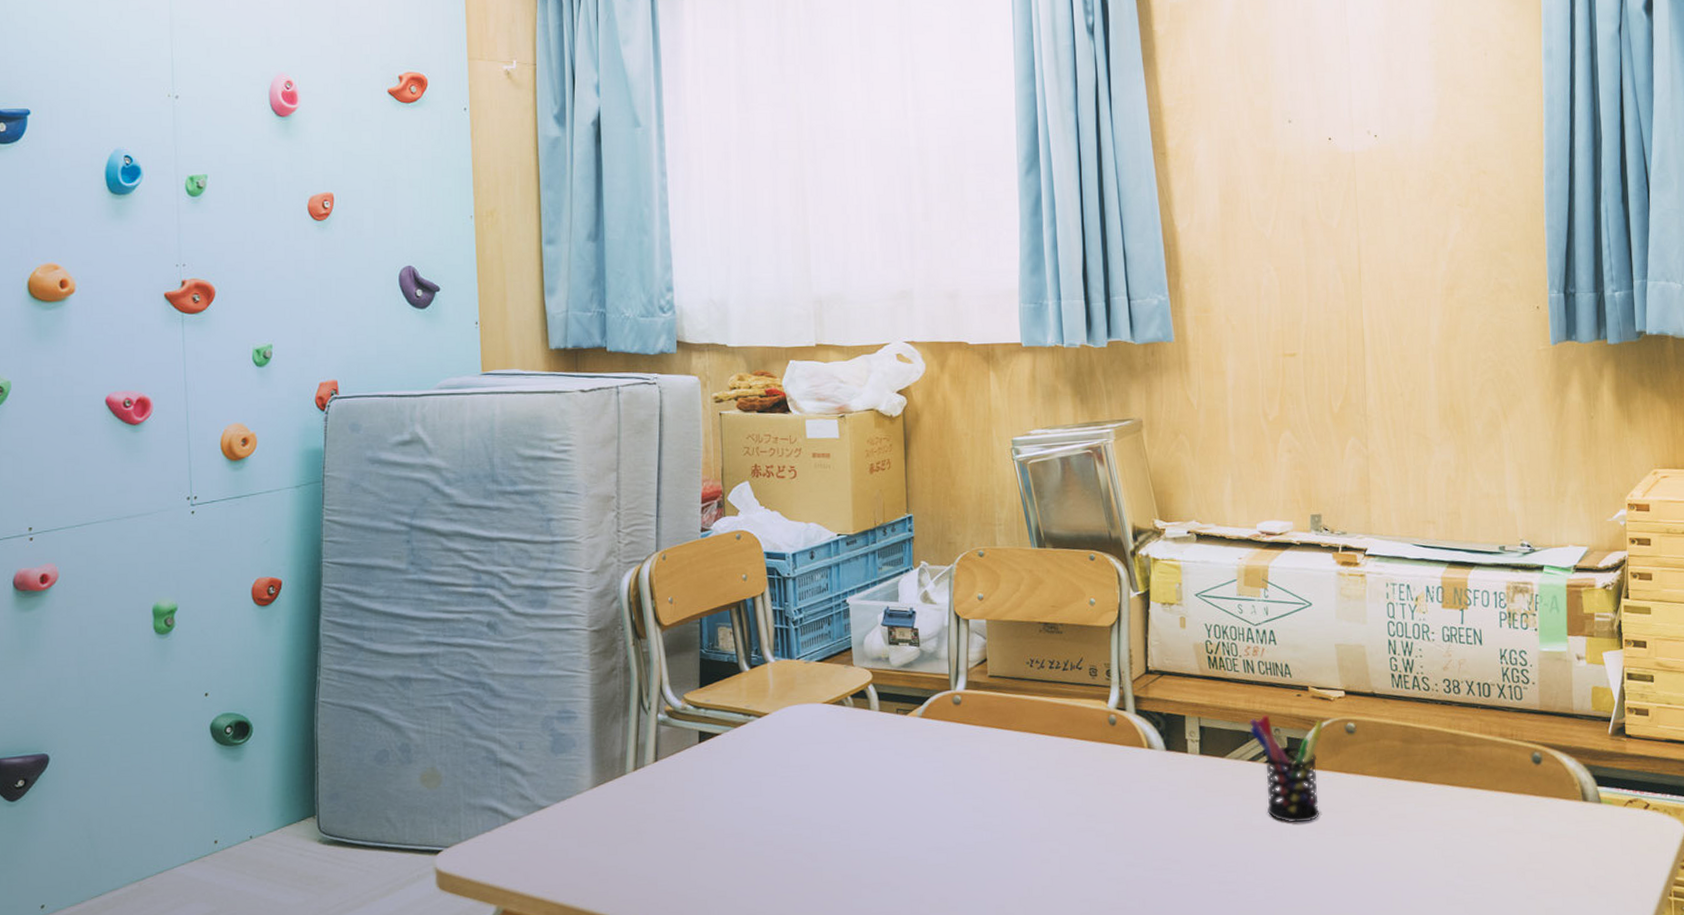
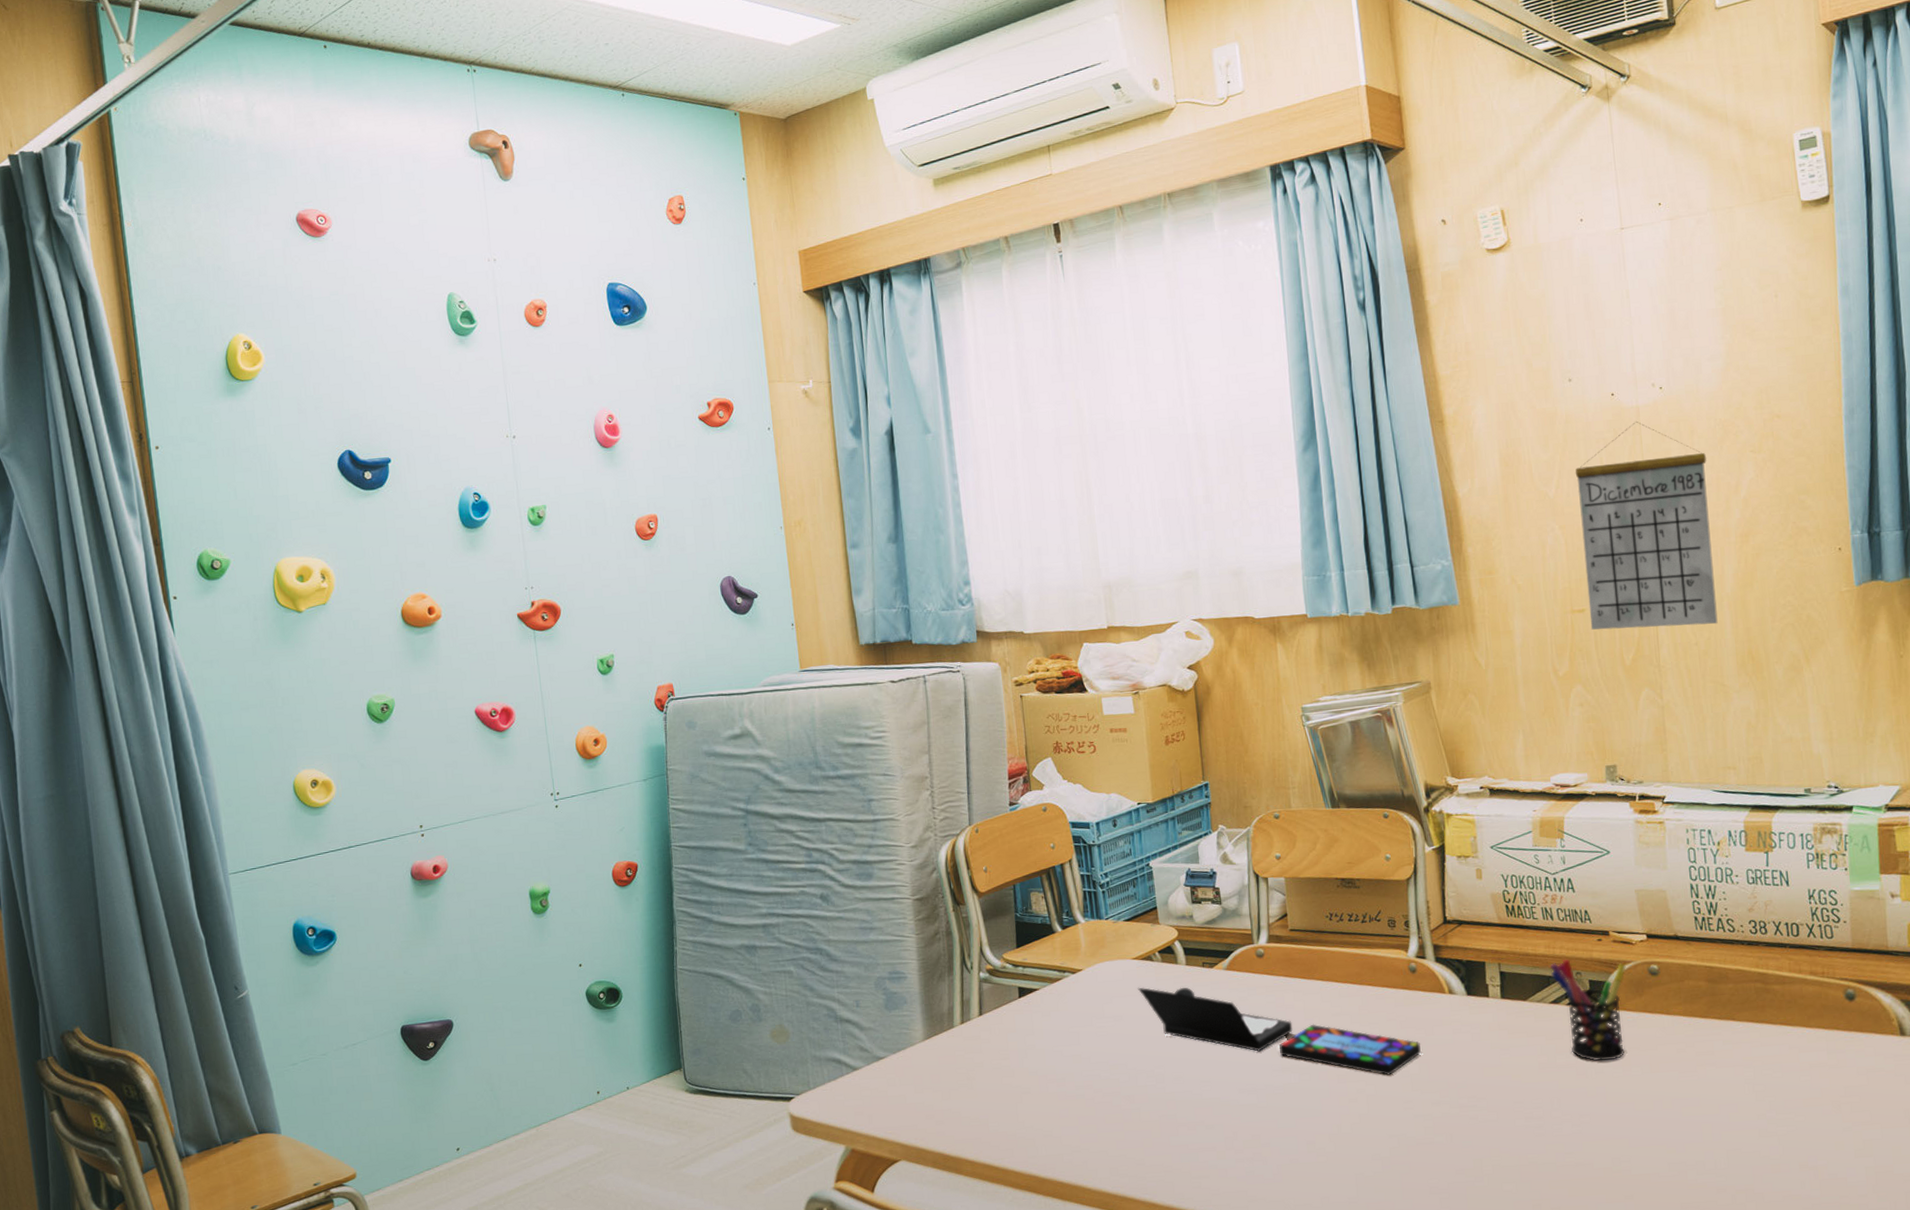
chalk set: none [826,734,1118,835] -> present [1137,987,1422,1075]
calendar: none [1291,168,1422,376] -> present [1575,422,1718,630]

